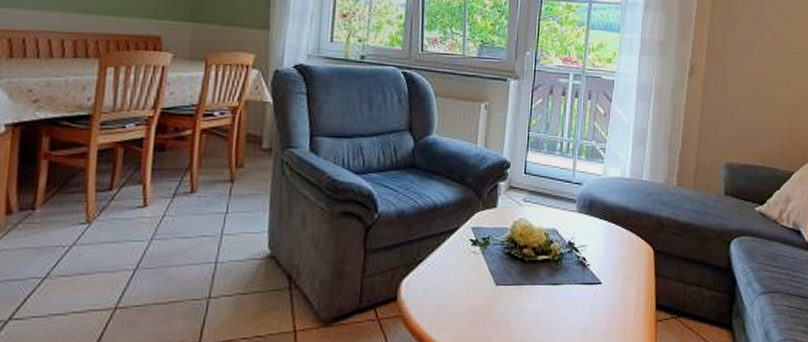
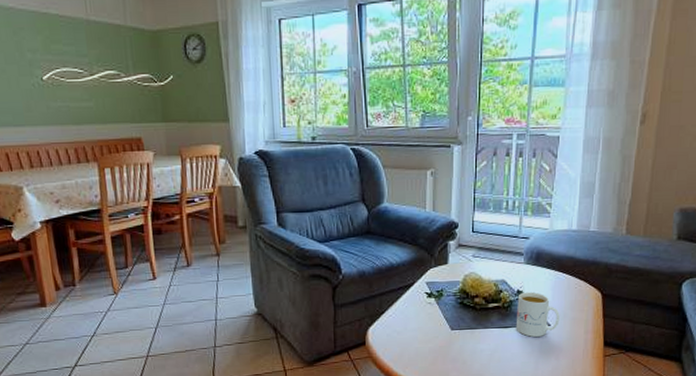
mug: none [565,244,612,298] -> present [515,292,560,338]

